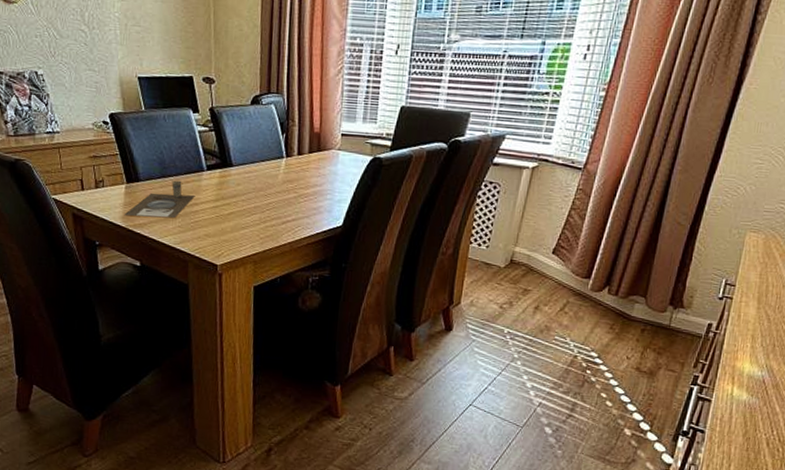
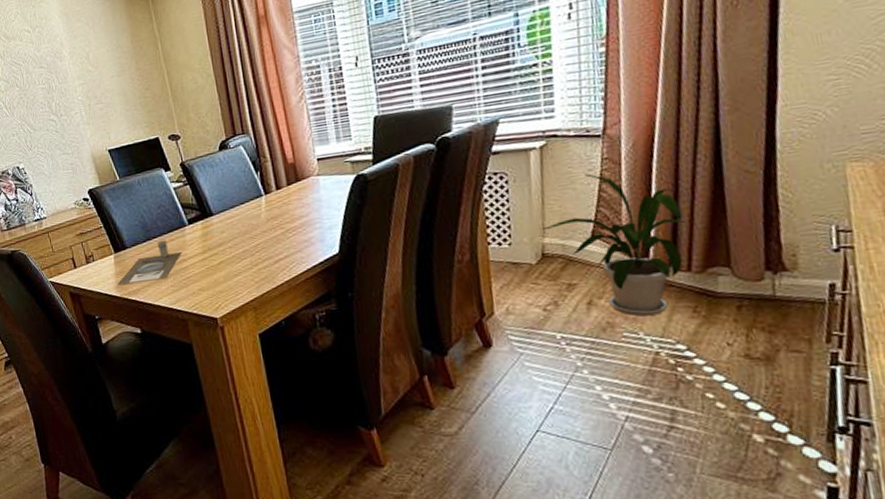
house plant: none [516,199,624,326] -> present [543,174,685,317]

